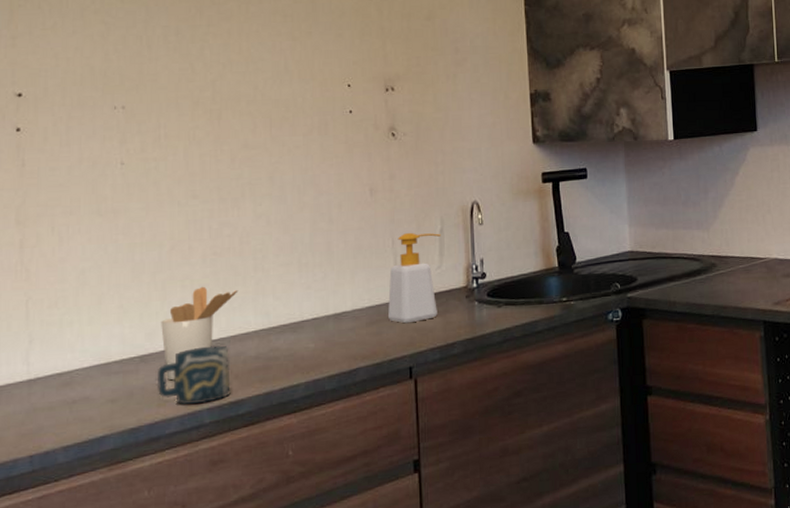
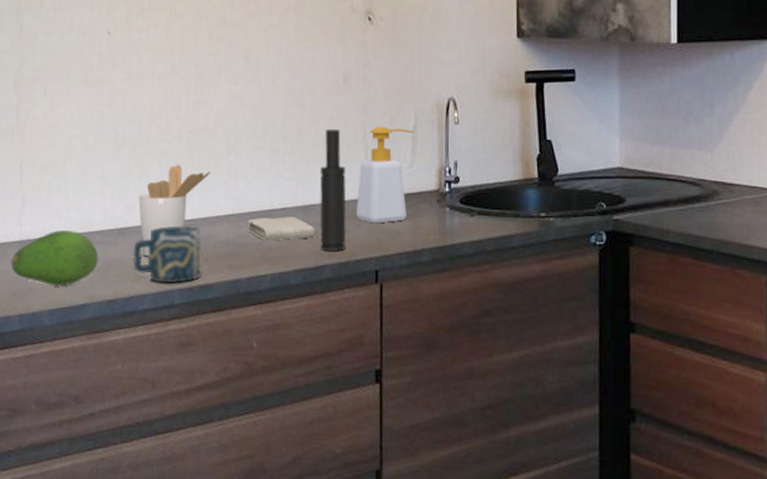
fruit: none [18,363,118,422] -> present [11,229,98,287]
washcloth: none [278,325,349,351] -> present [247,217,316,241]
spray bottle: none [350,238,379,354] -> present [320,128,346,251]

